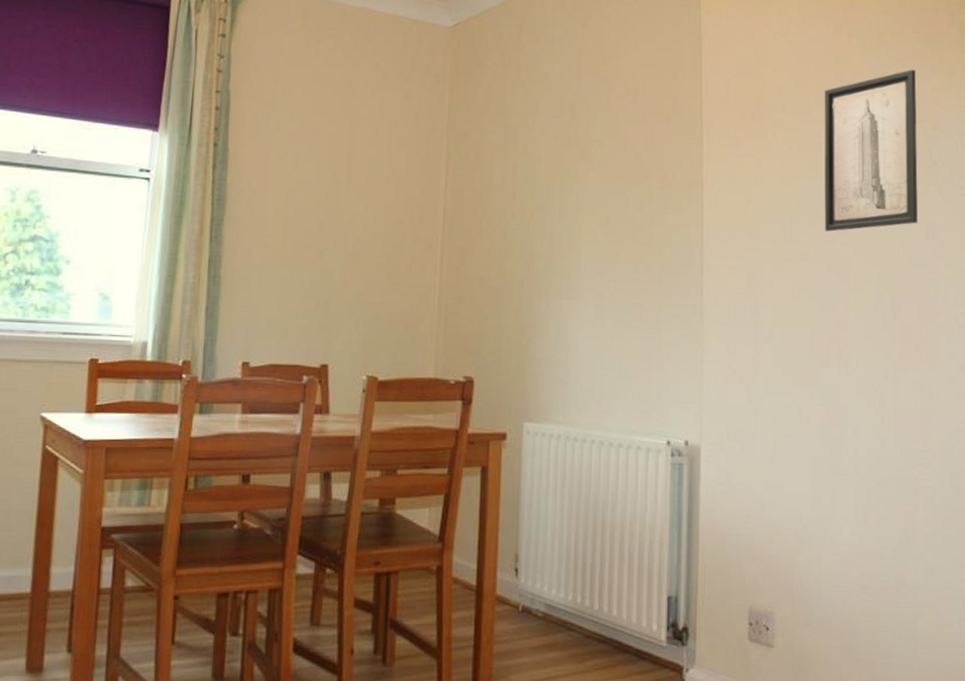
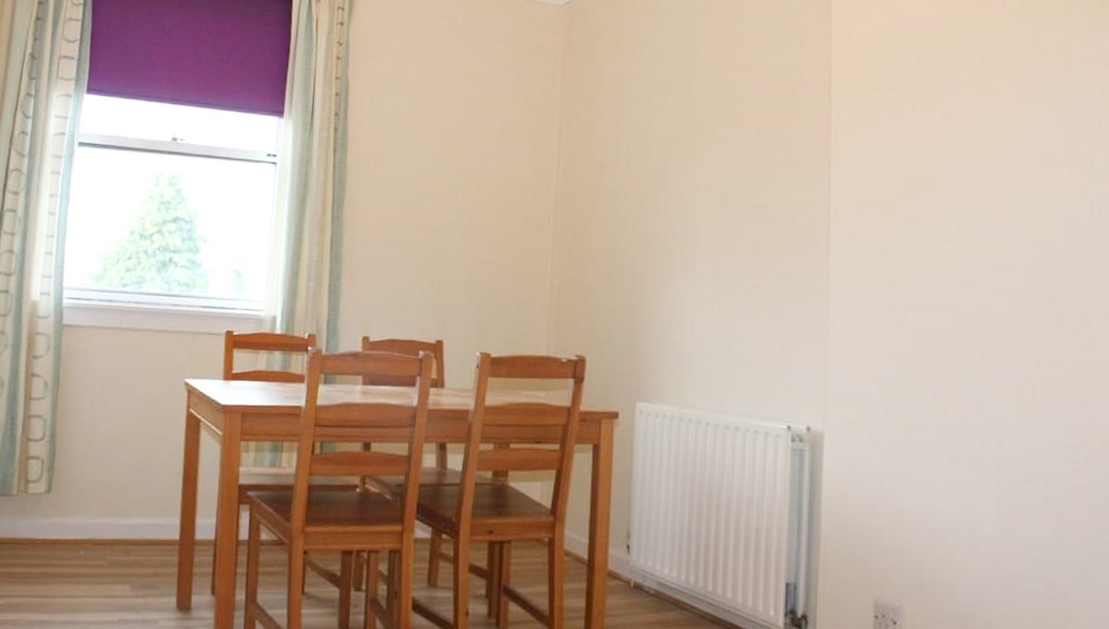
wall art: present [824,69,918,232] -> none [969,29,1083,210]

